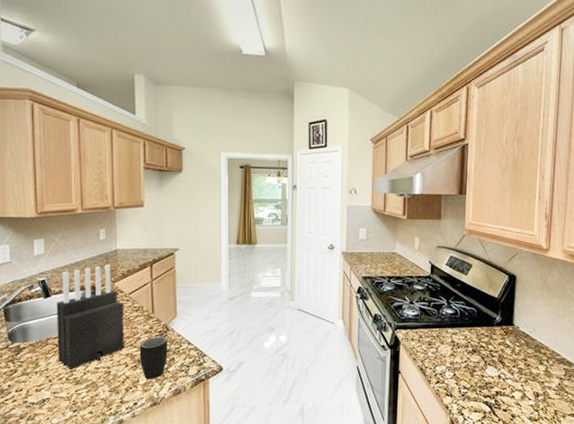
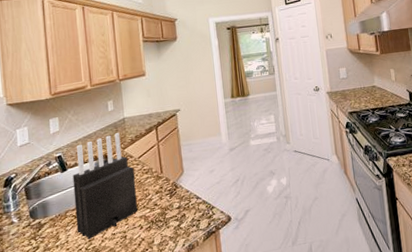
mug: present [139,336,168,380] -> none [151,194,179,239]

